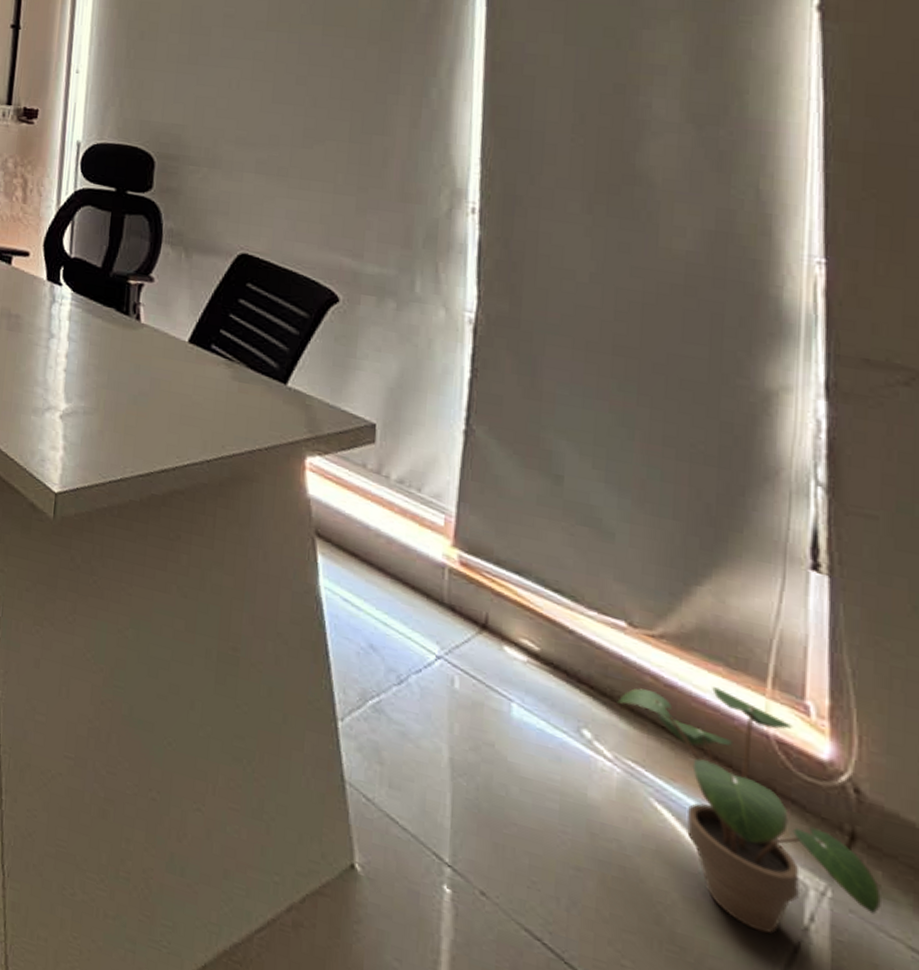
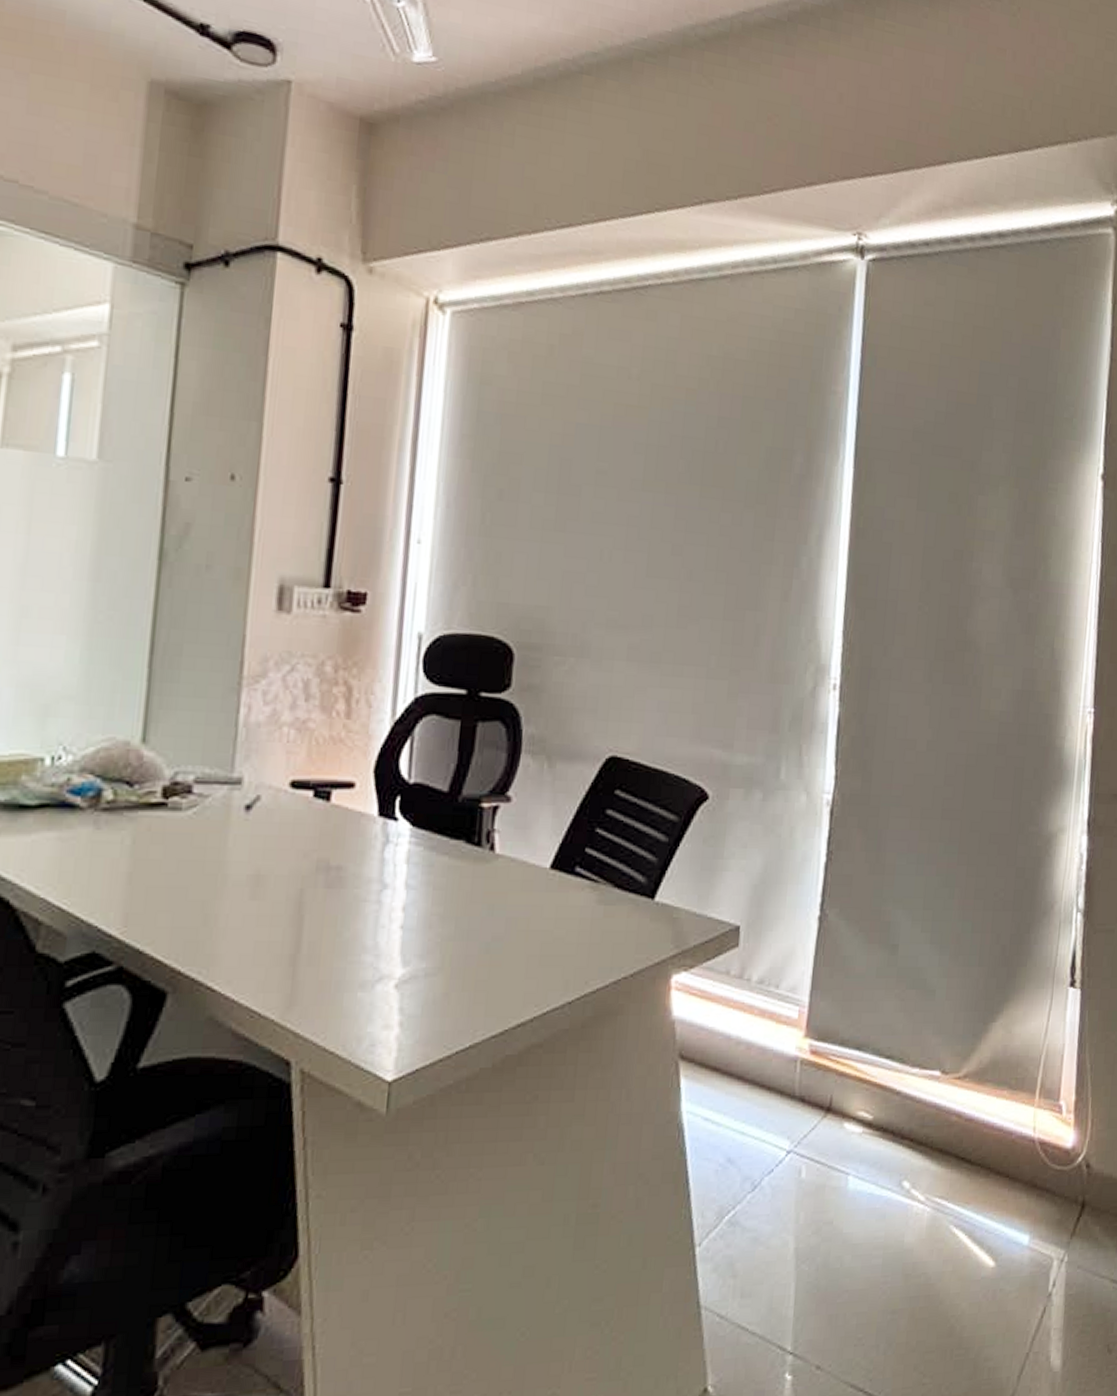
potted plant: present [617,687,881,934] -> none [930,1110,1098,1311]

